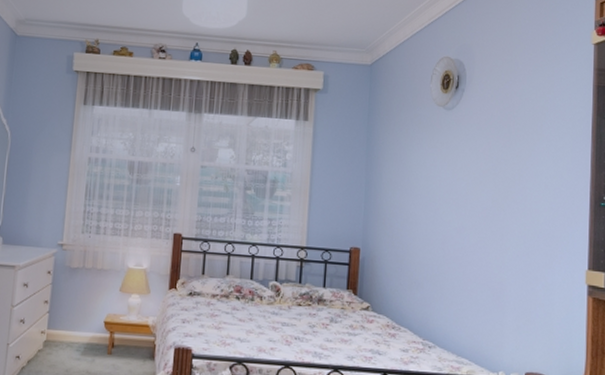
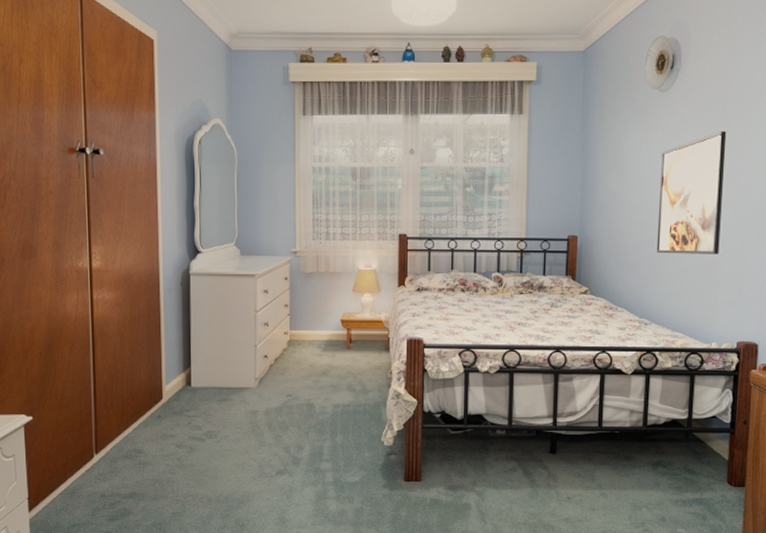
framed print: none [441,152,511,278] -> present [656,130,727,254]

